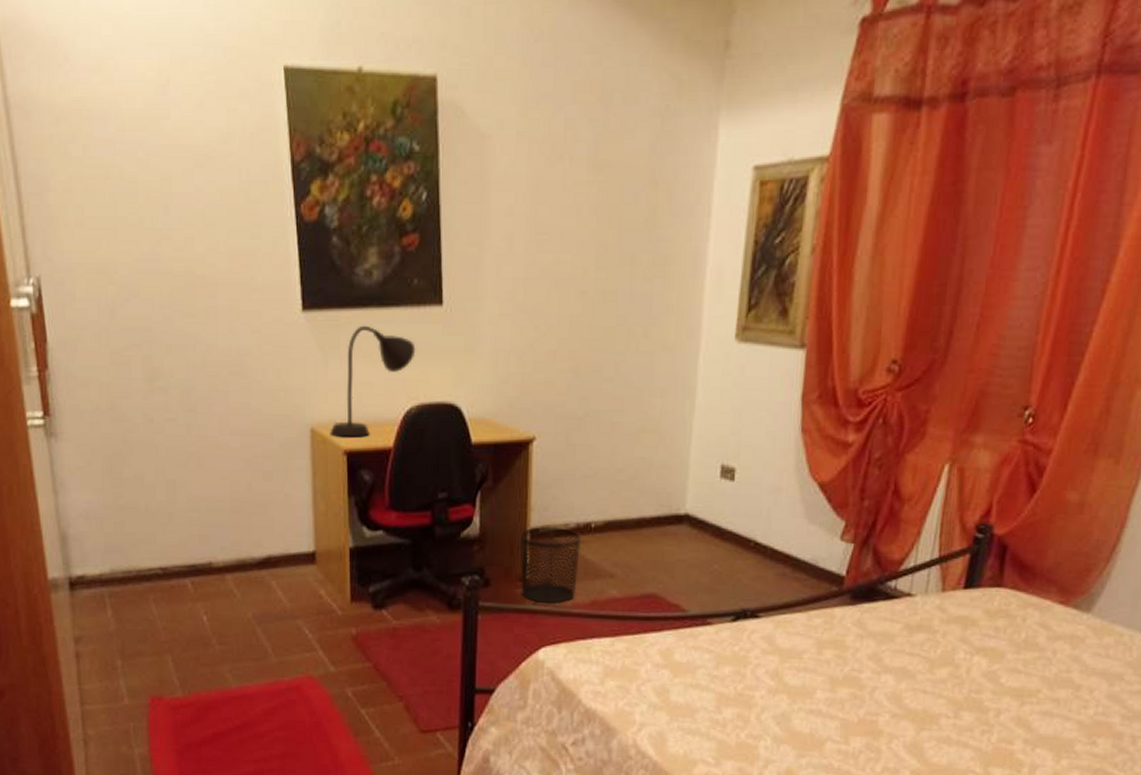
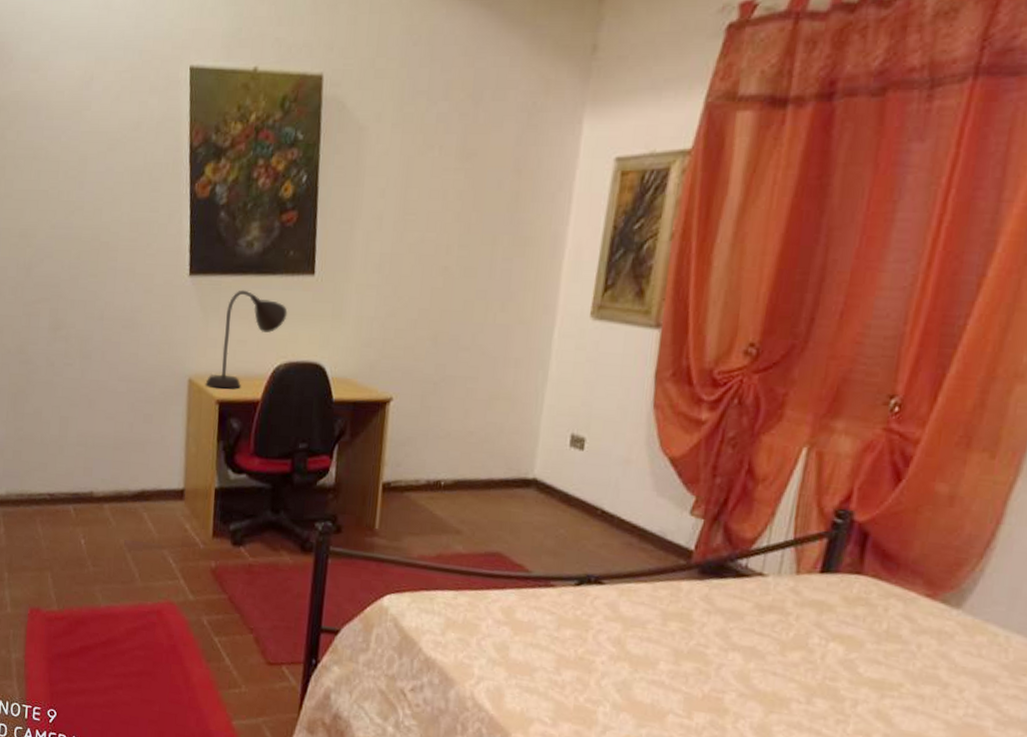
waste bin: present [519,526,582,604] -> none [370,481,430,555]

